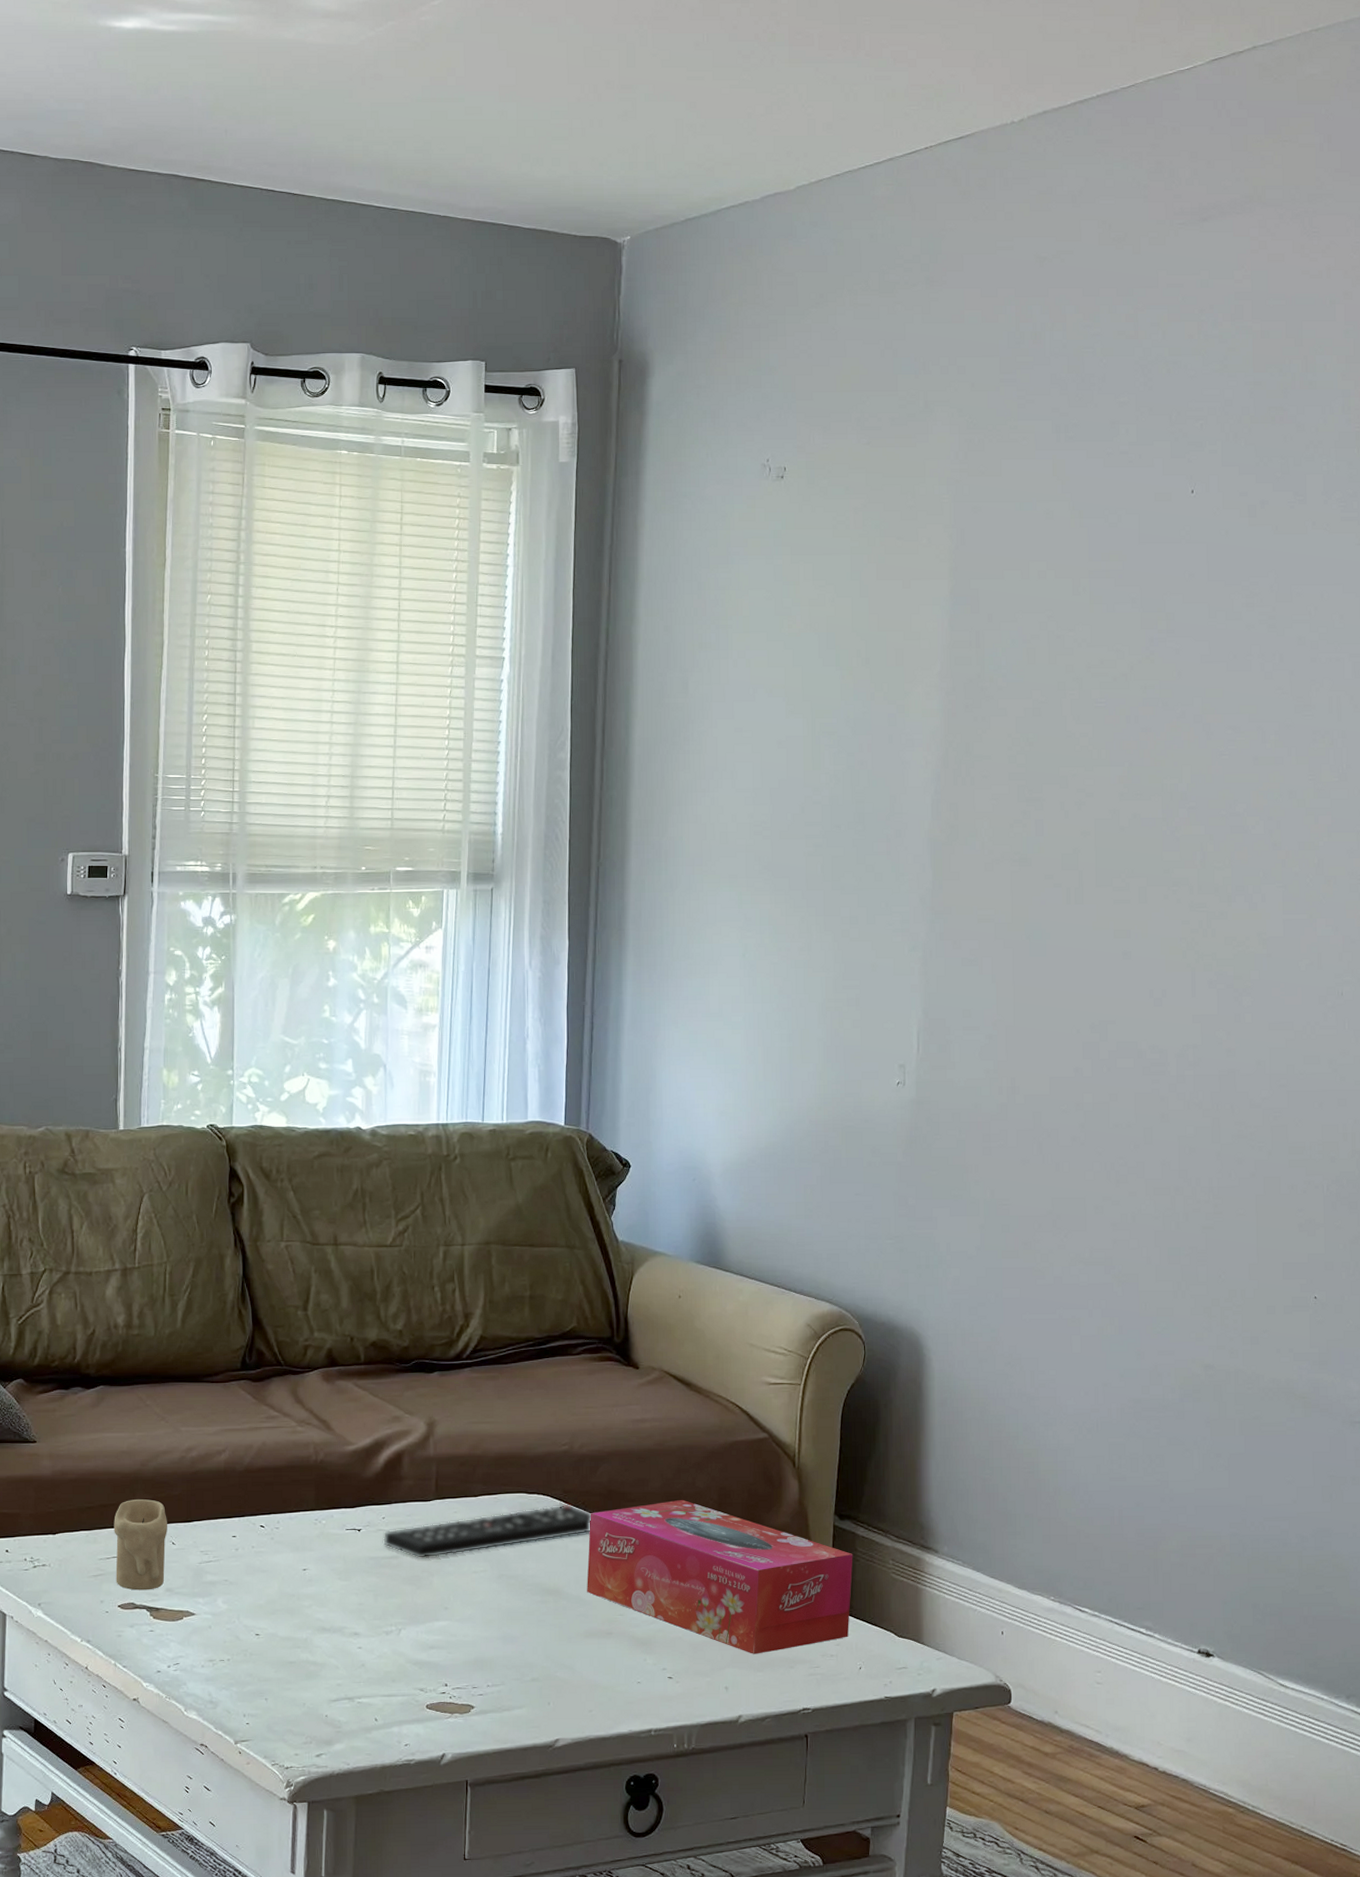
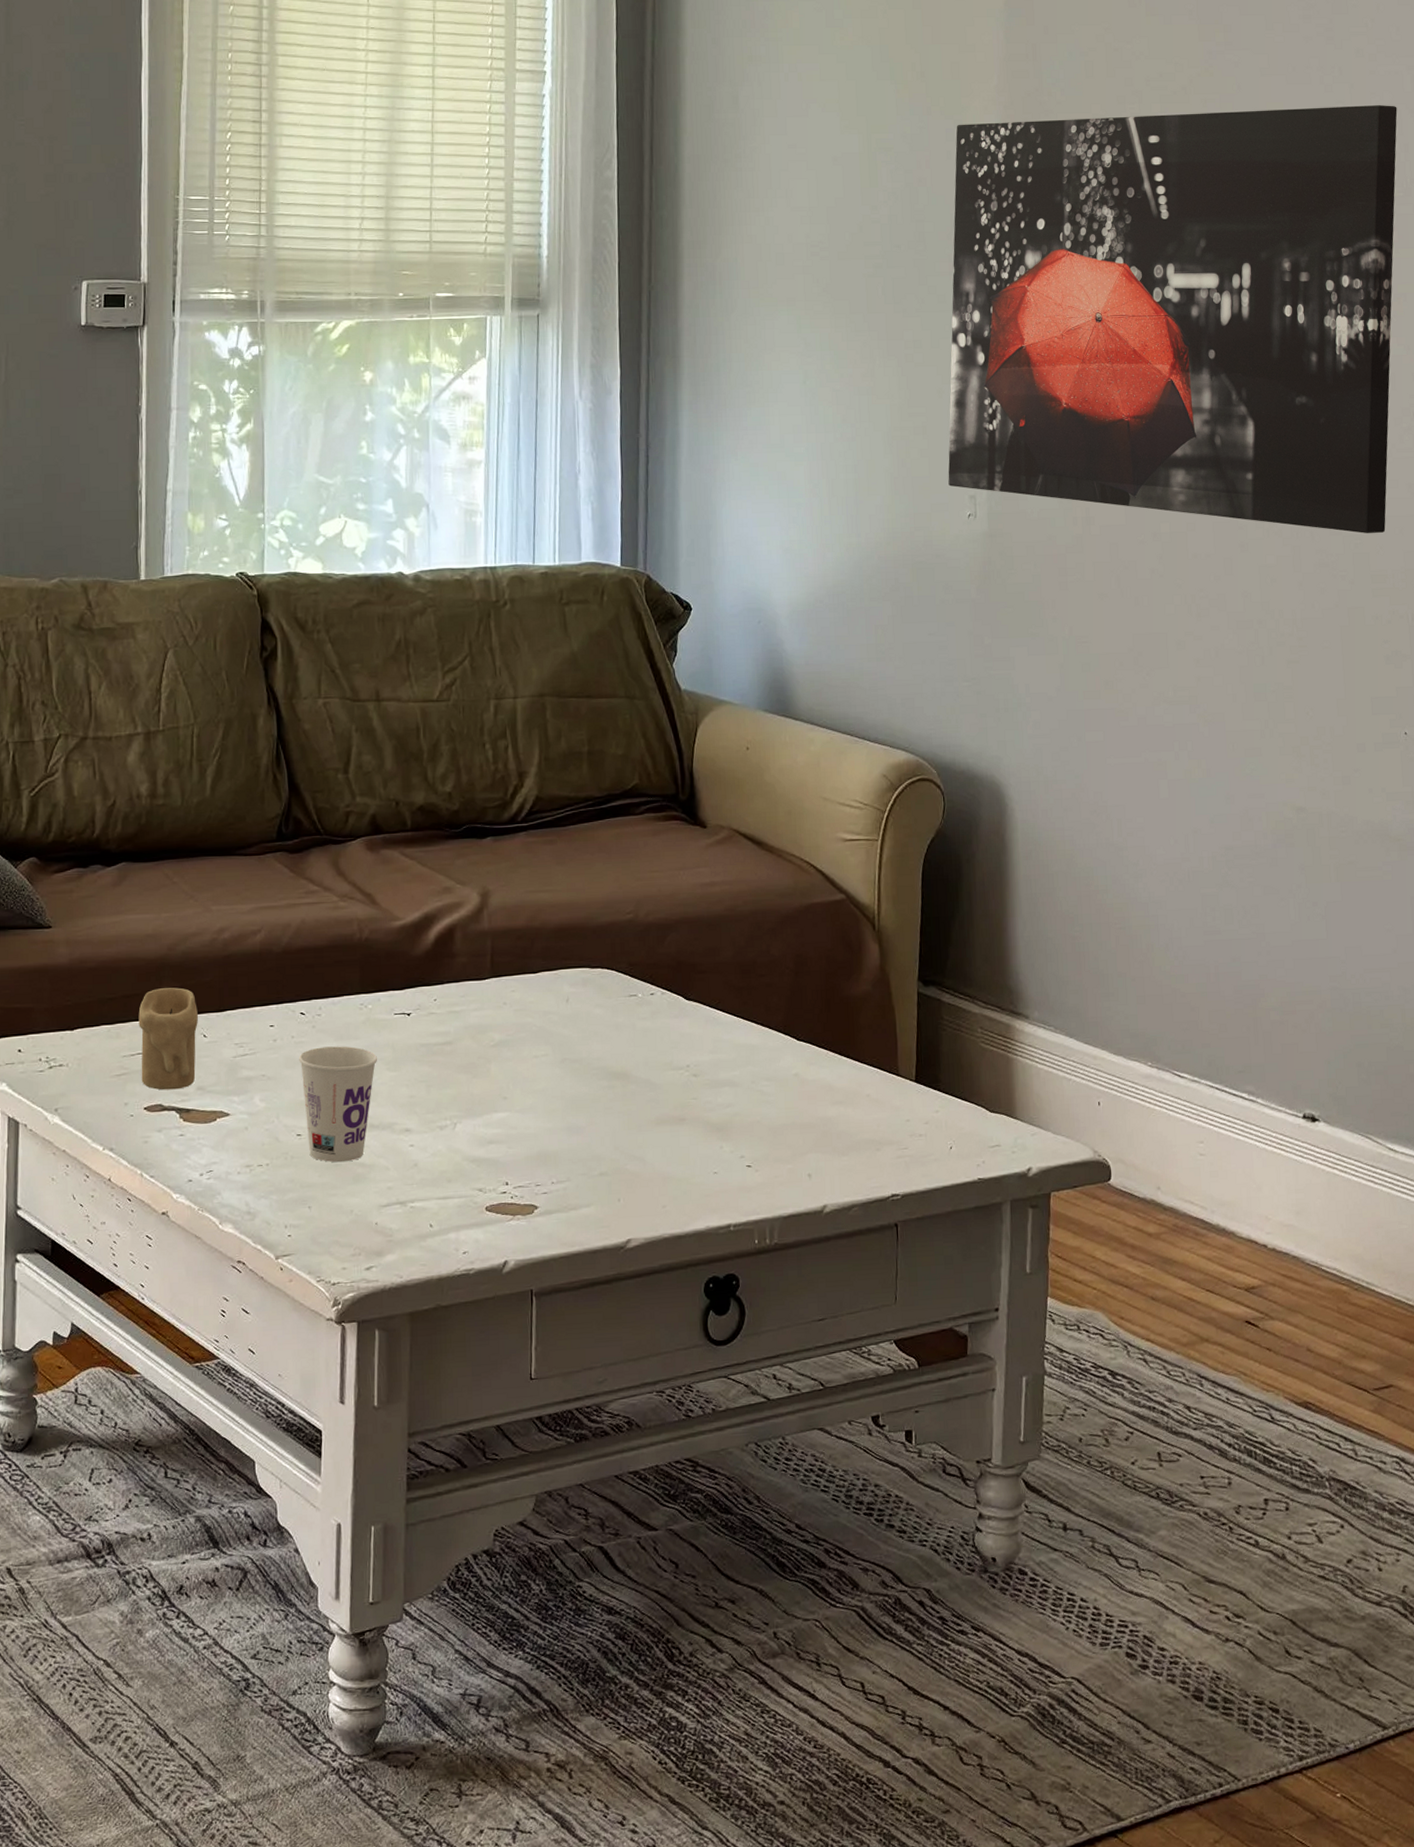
cup: none [259,1556,329,1661] -> present [299,1046,377,1163]
remote control: present [383,1504,591,1559] -> none [435,978,660,1044]
tissue box: present [587,1499,853,1654] -> none [656,969,940,1137]
wall art: none [879,692,1337,1107] -> present [948,105,1398,533]

